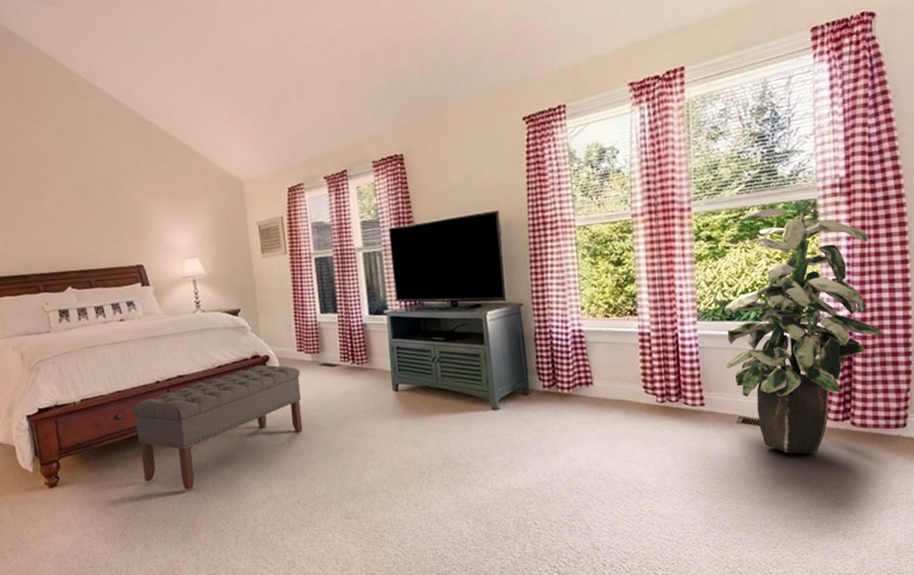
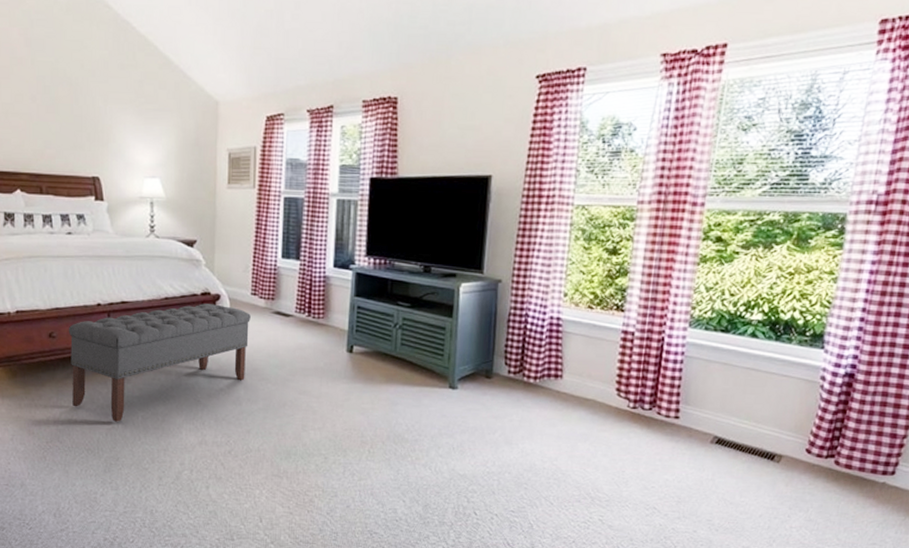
indoor plant: present [714,208,883,454] -> none [710,217,897,488]

